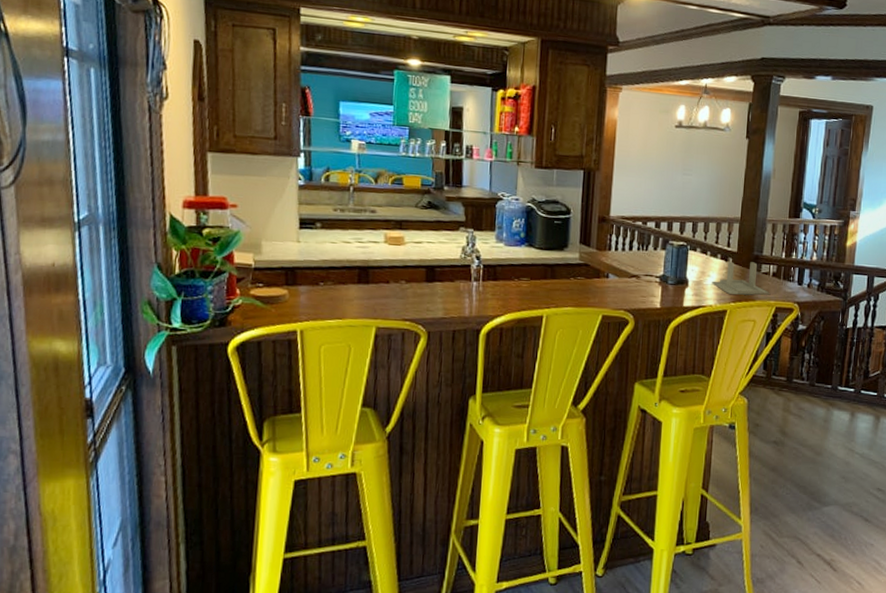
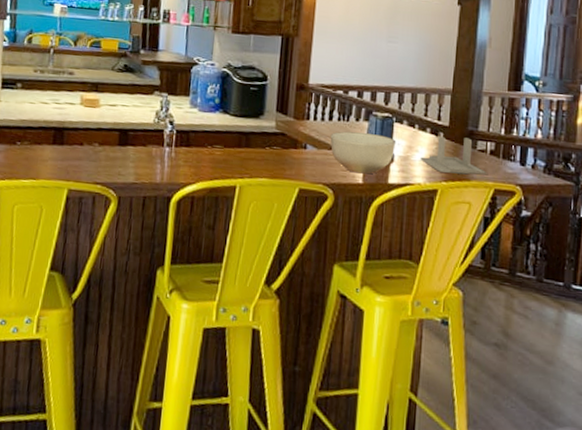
bowl: none [630,260,691,299] -> present [330,131,397,175]

